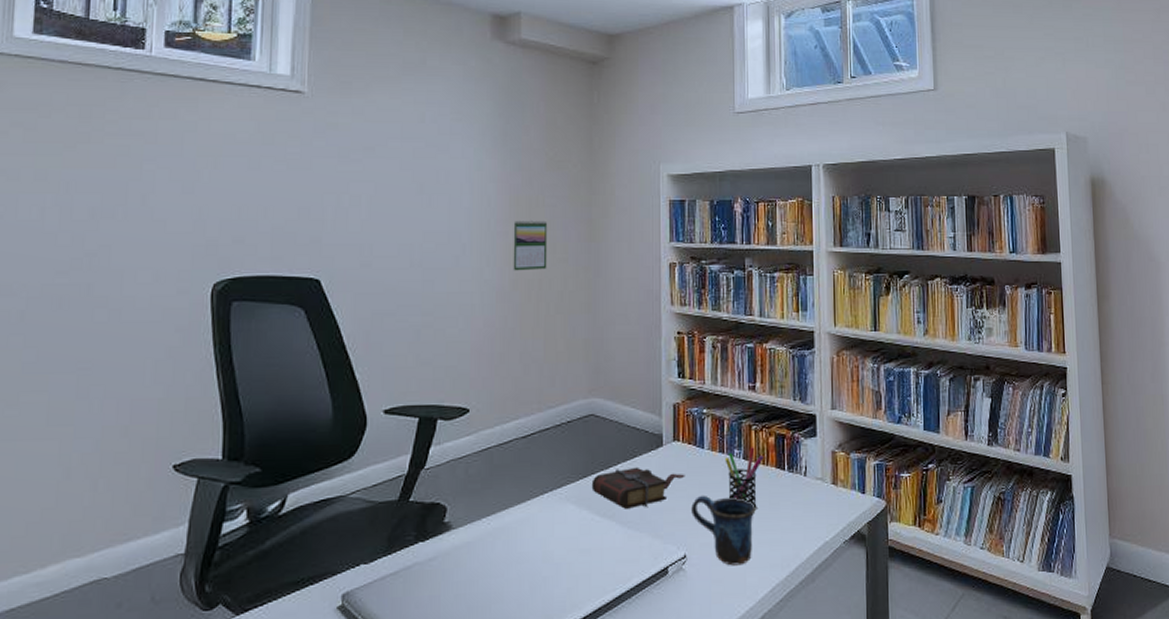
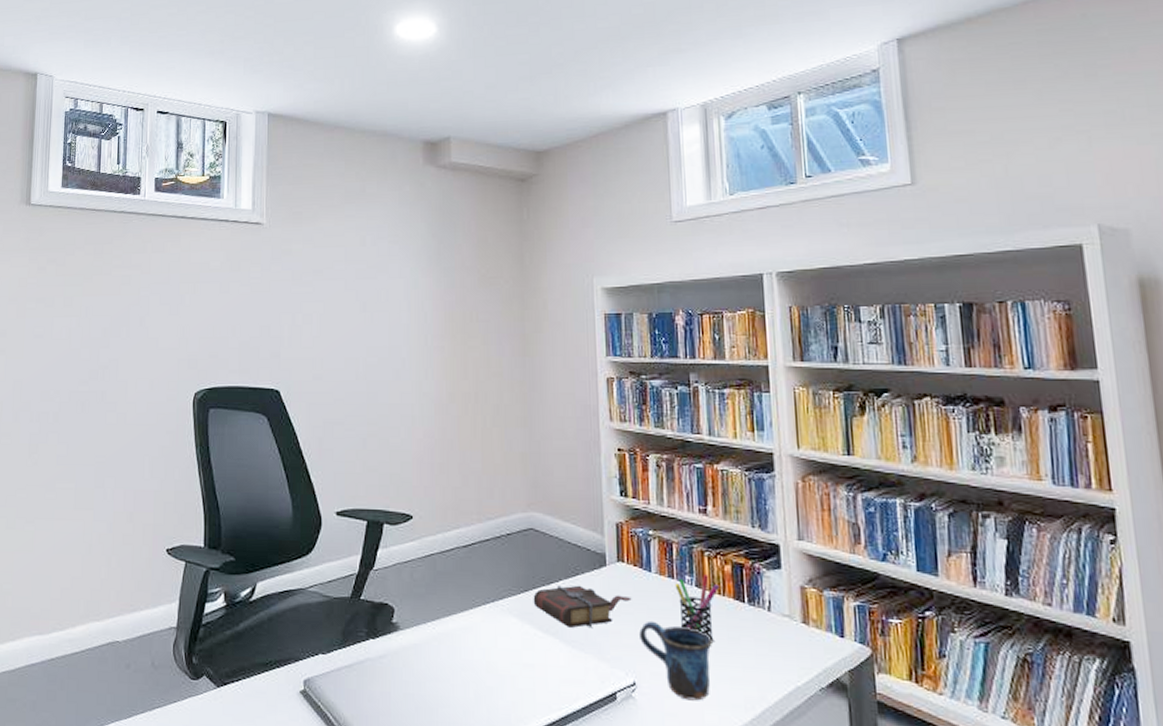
calendar: present [513,220,548,271] -> none [449,335,483,385]

